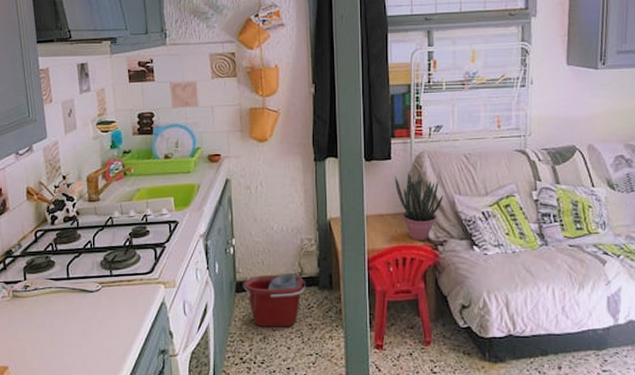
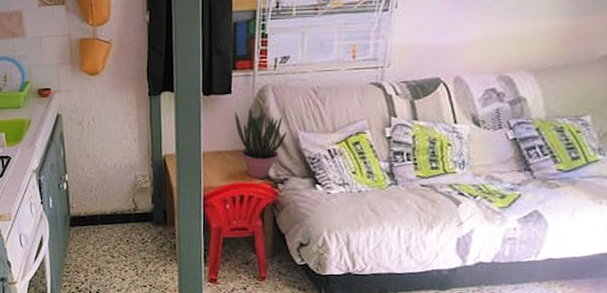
bucket: present [243,273,306,327] -> none [77,209,140,260]

